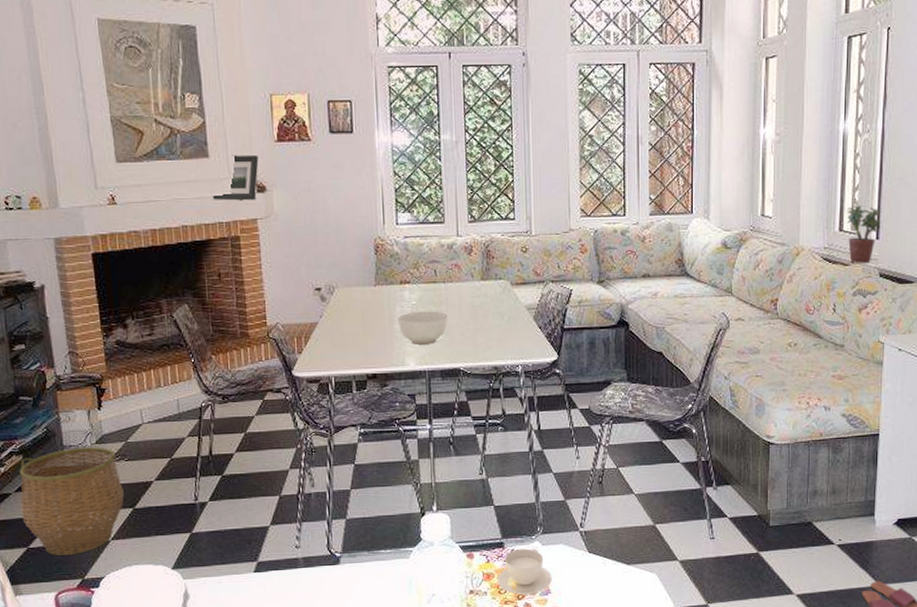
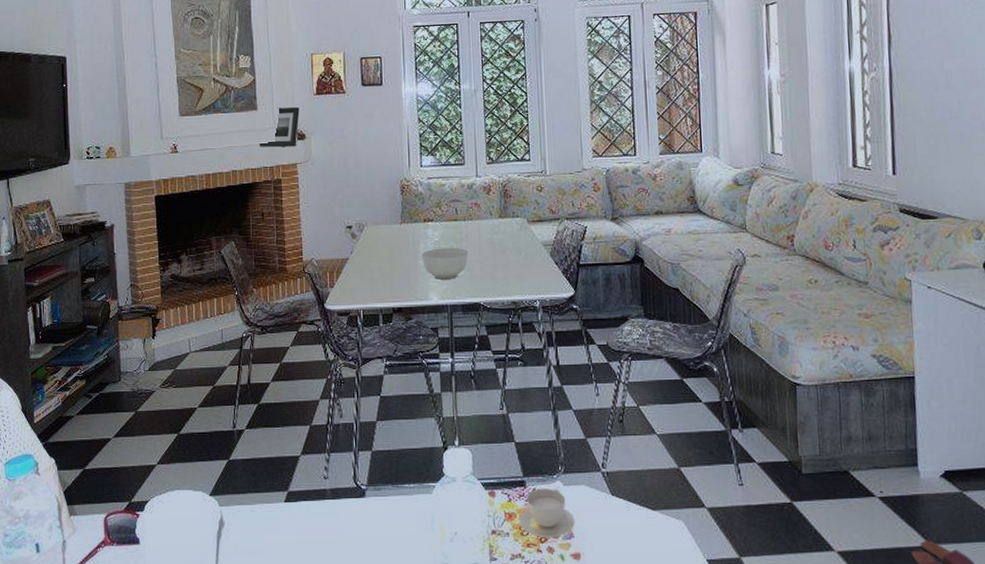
basket: present [20,447,124,556] -> none [81,373,170,479]
potted plant: present [847,205,883,265] -> none [860,141,898,200]

